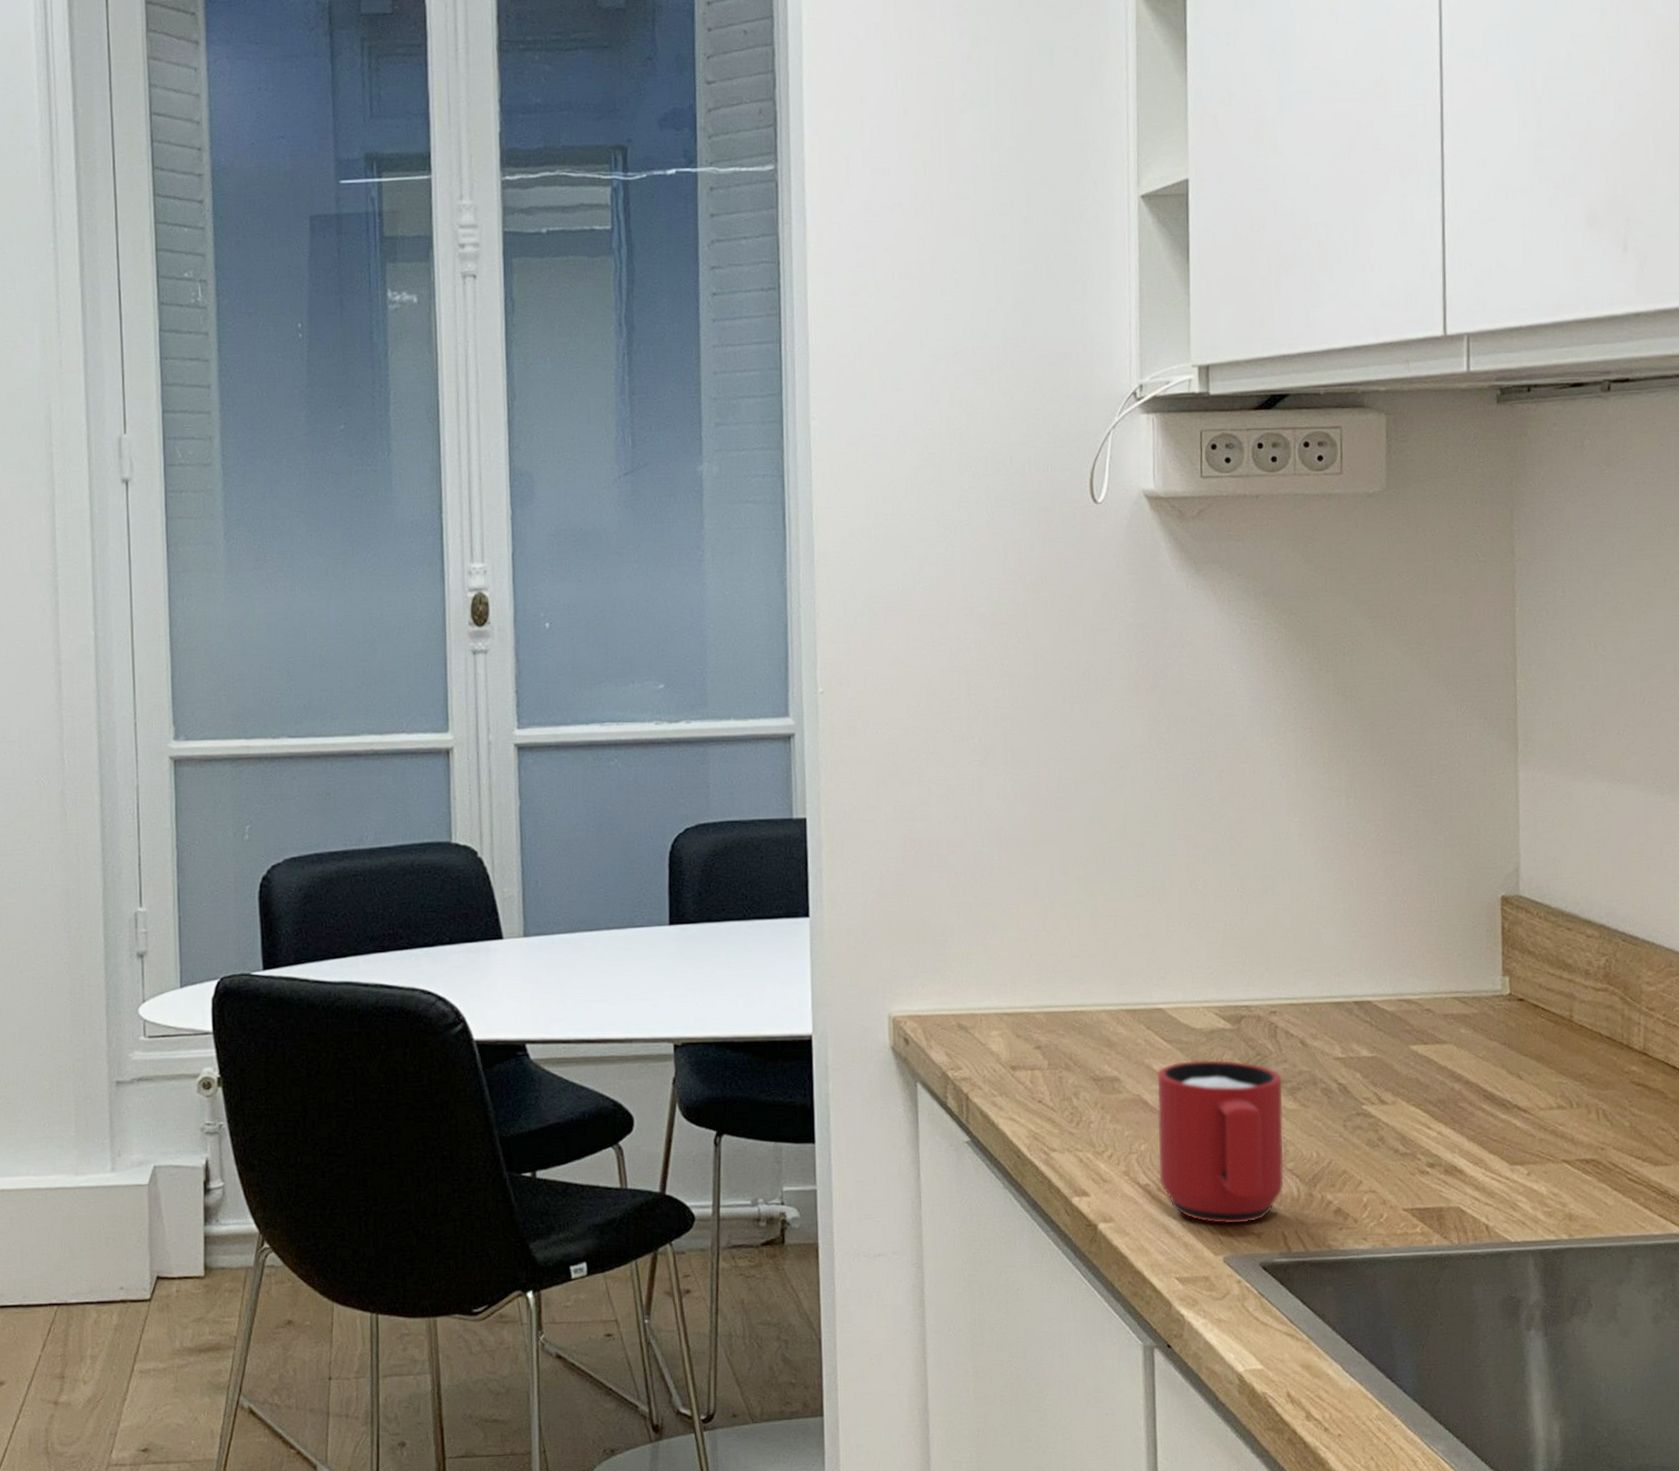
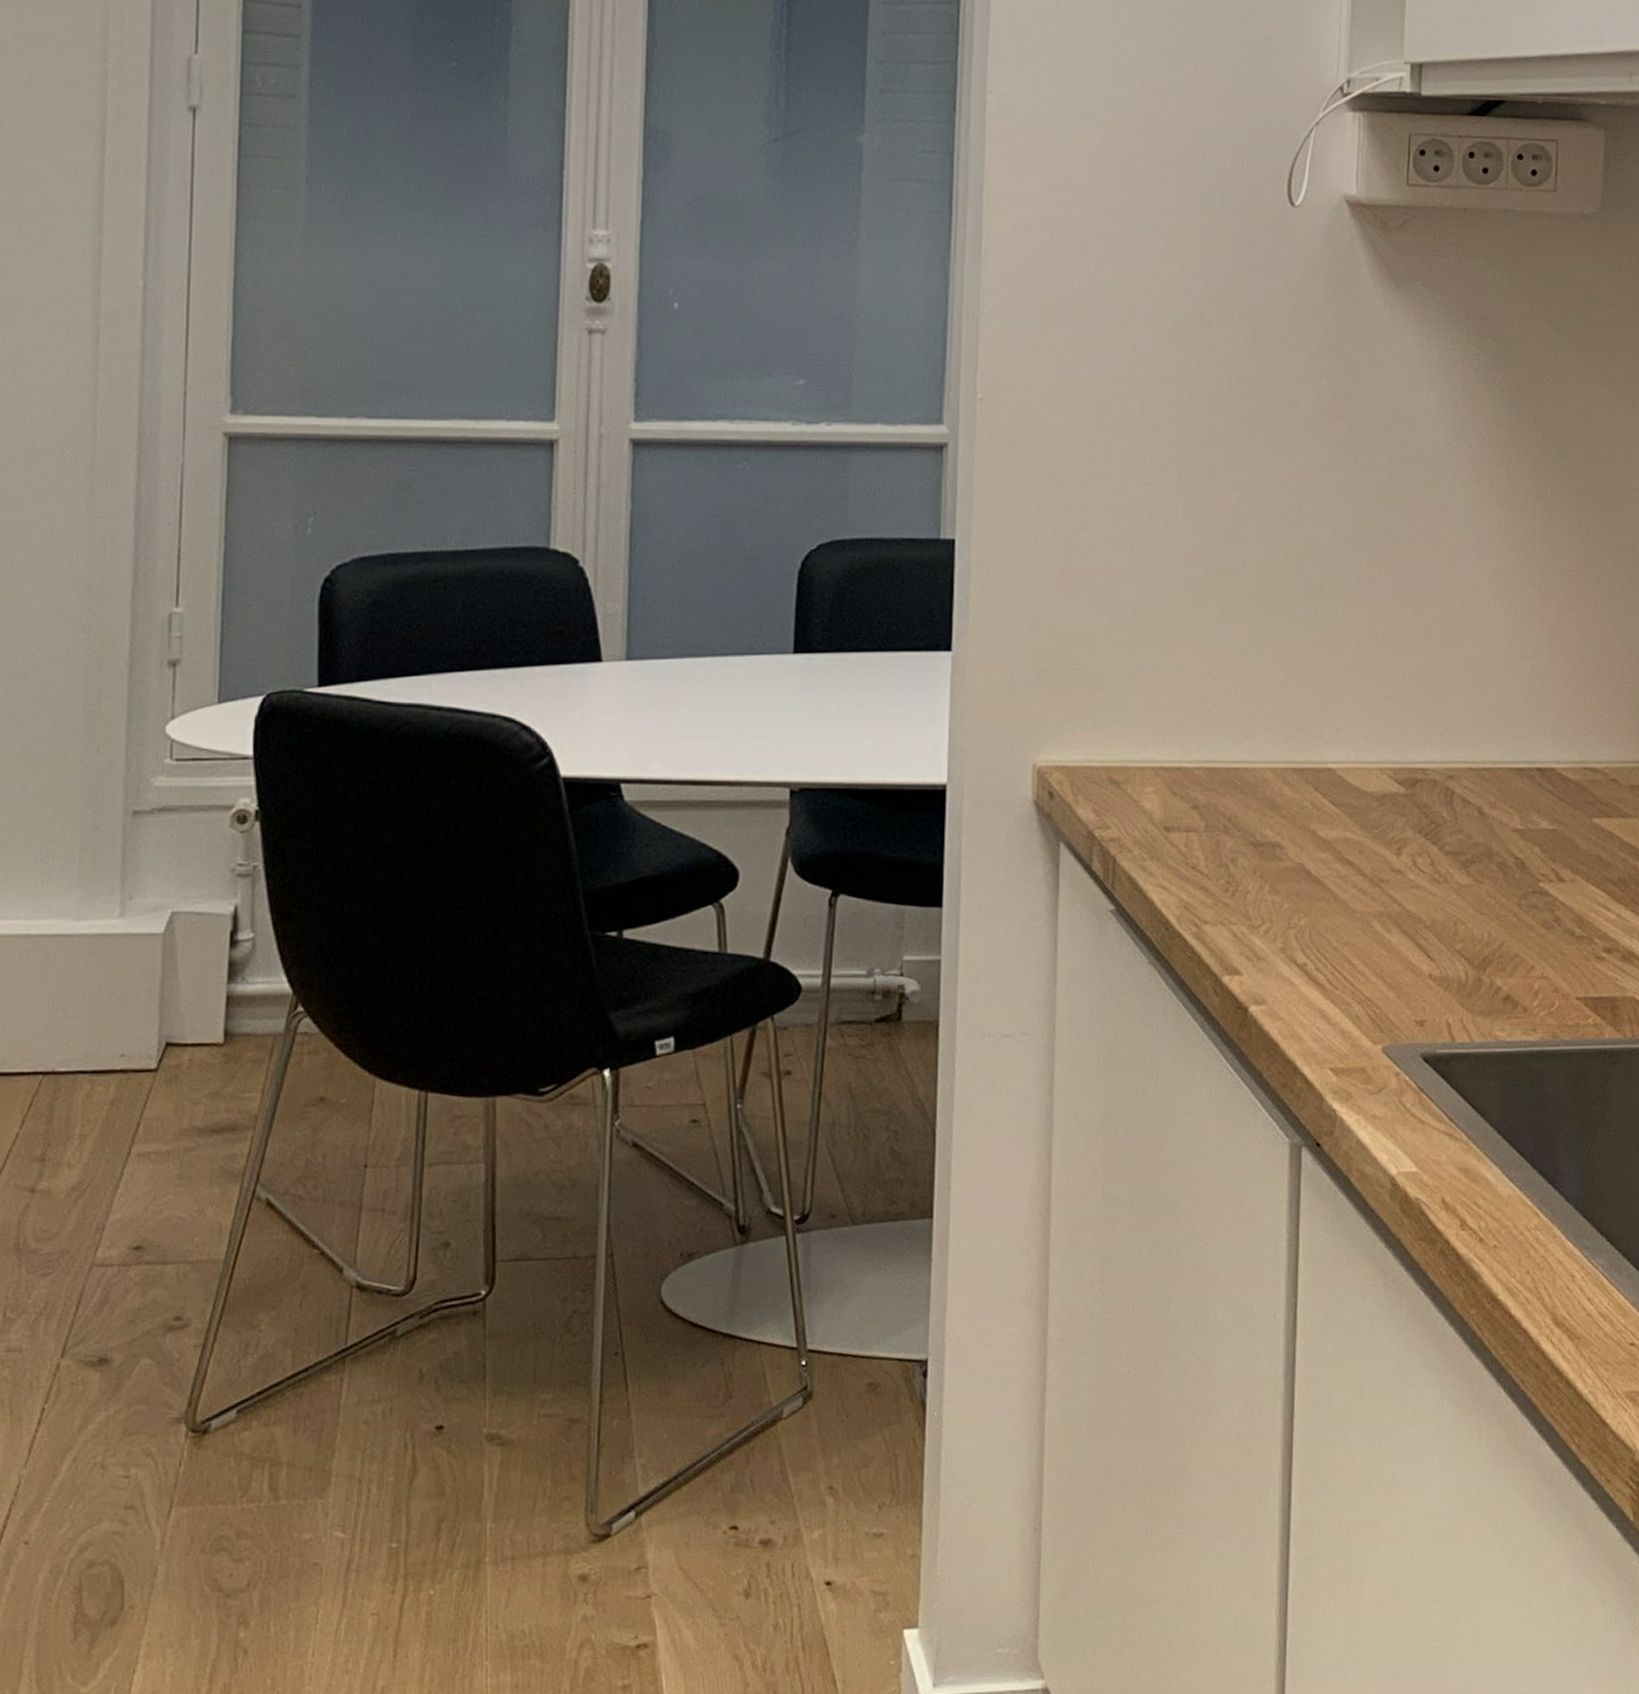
mug: present [1157,1060,1284,1224] -> none [1318,827,1456,1010]

